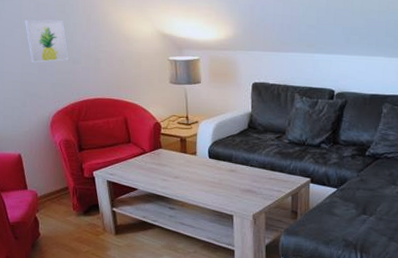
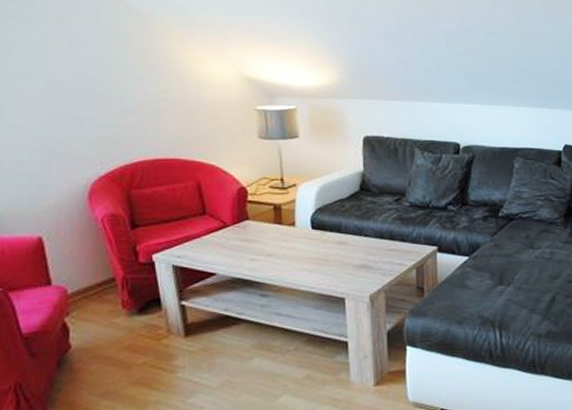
wall art: present [24,19,70,63] -> none [49,57,118,115]

